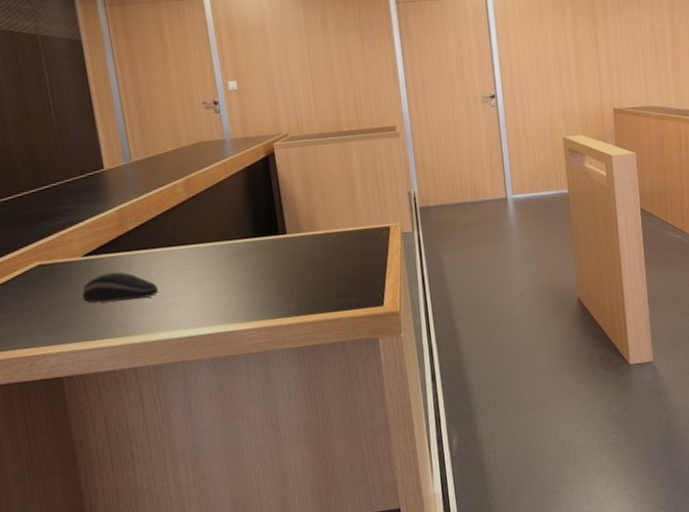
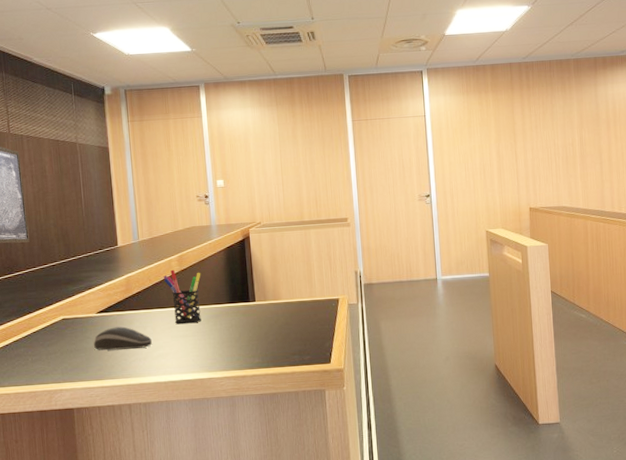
pen holder: none [166,197,220,266] -> present [163,269,201,325]

